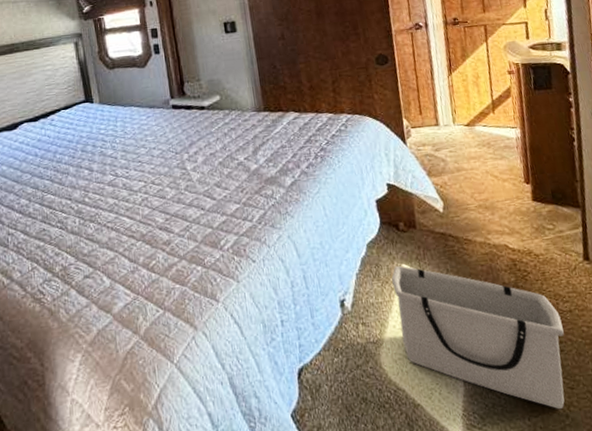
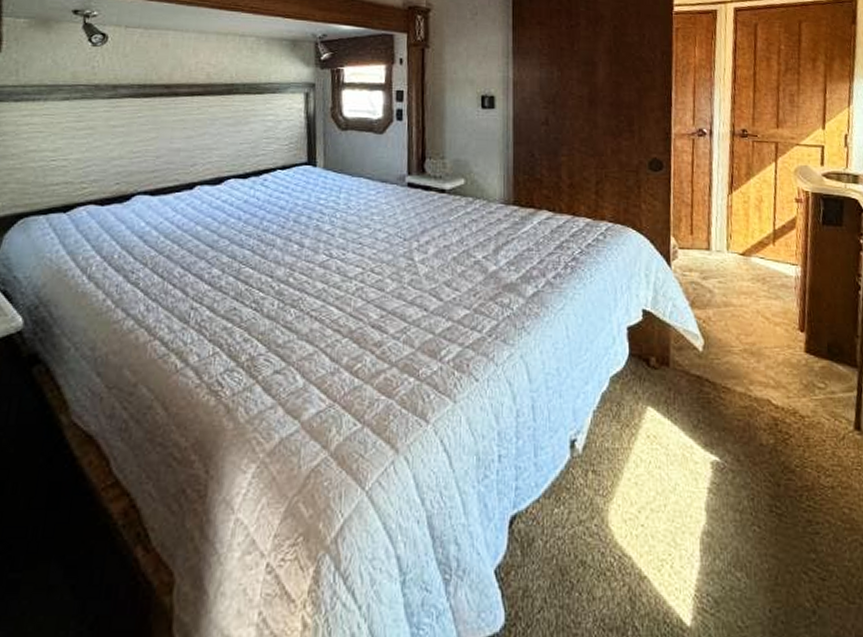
storage bin: present [391,265,565,409] -> none [634,407,822,602]

